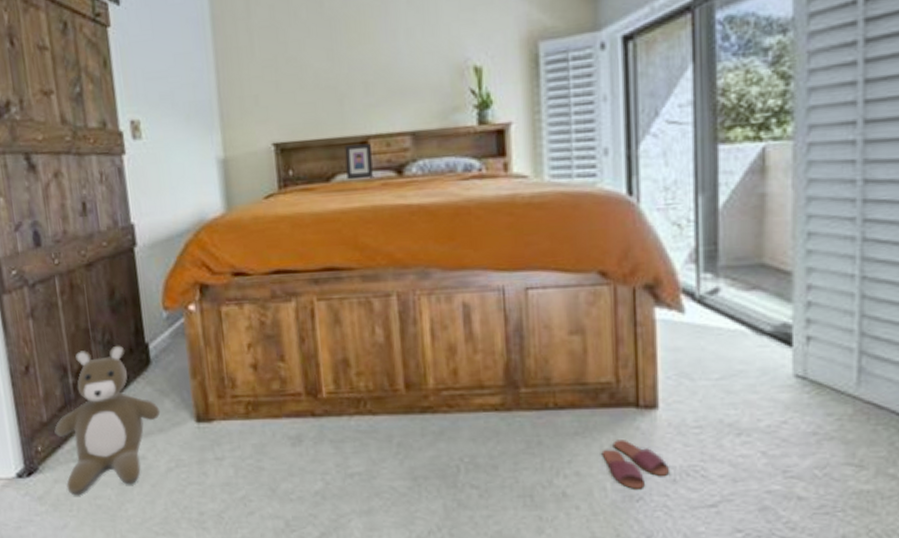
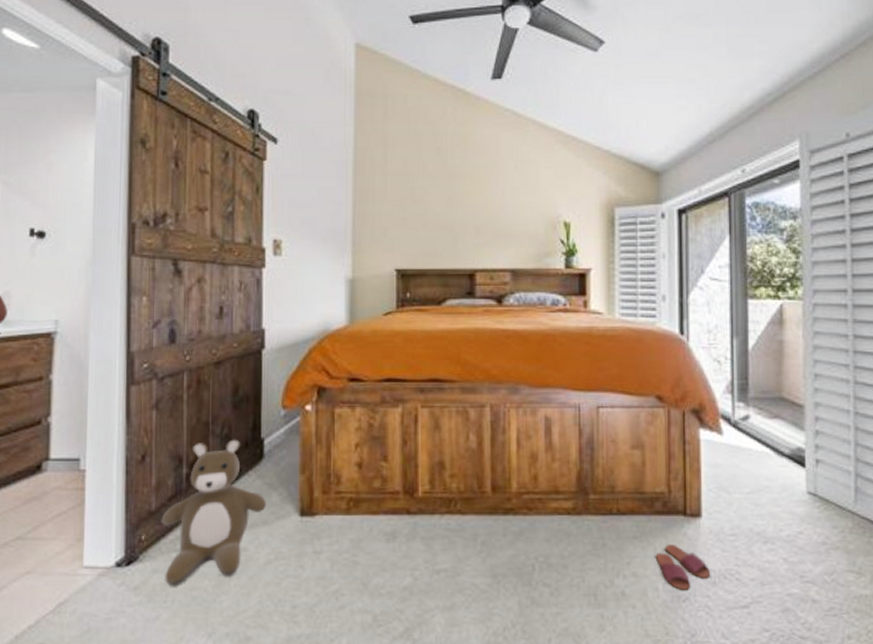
picture frame: present [344,143,373,179] -> none [455,275,477,304]

